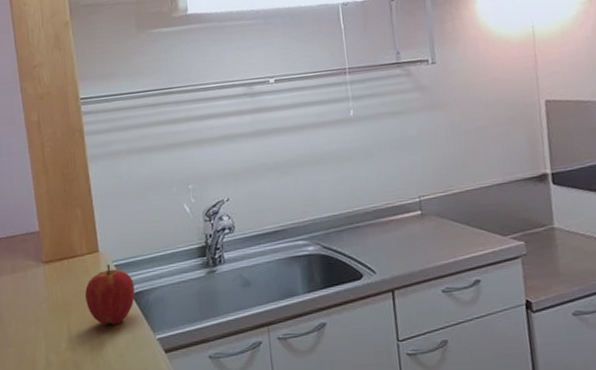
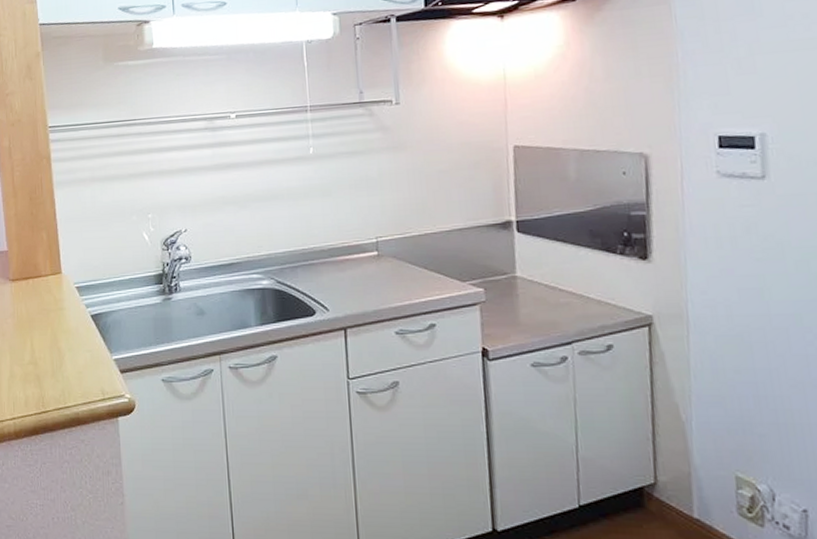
apple: present [85,264,135,326] -> none [48,285,94,343]

